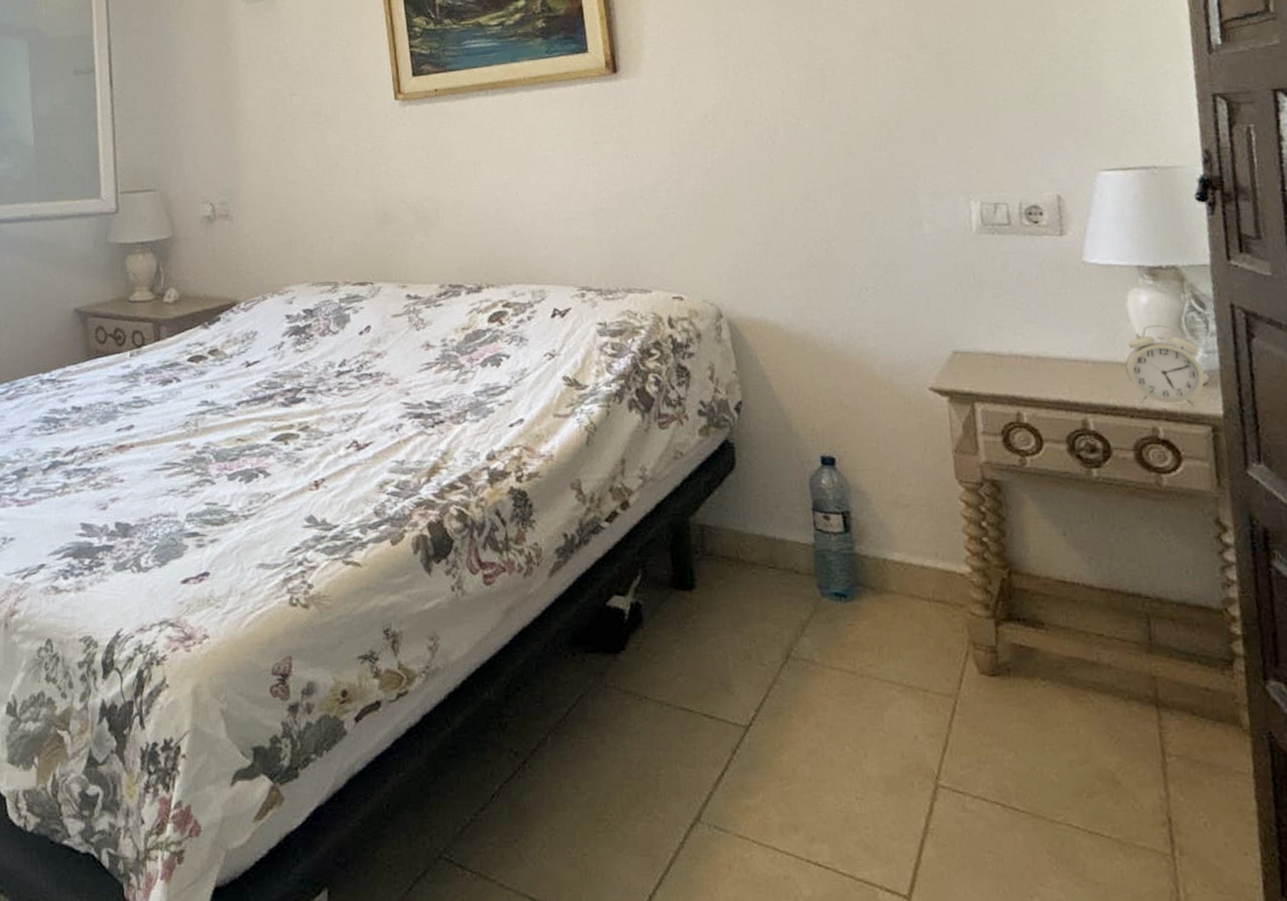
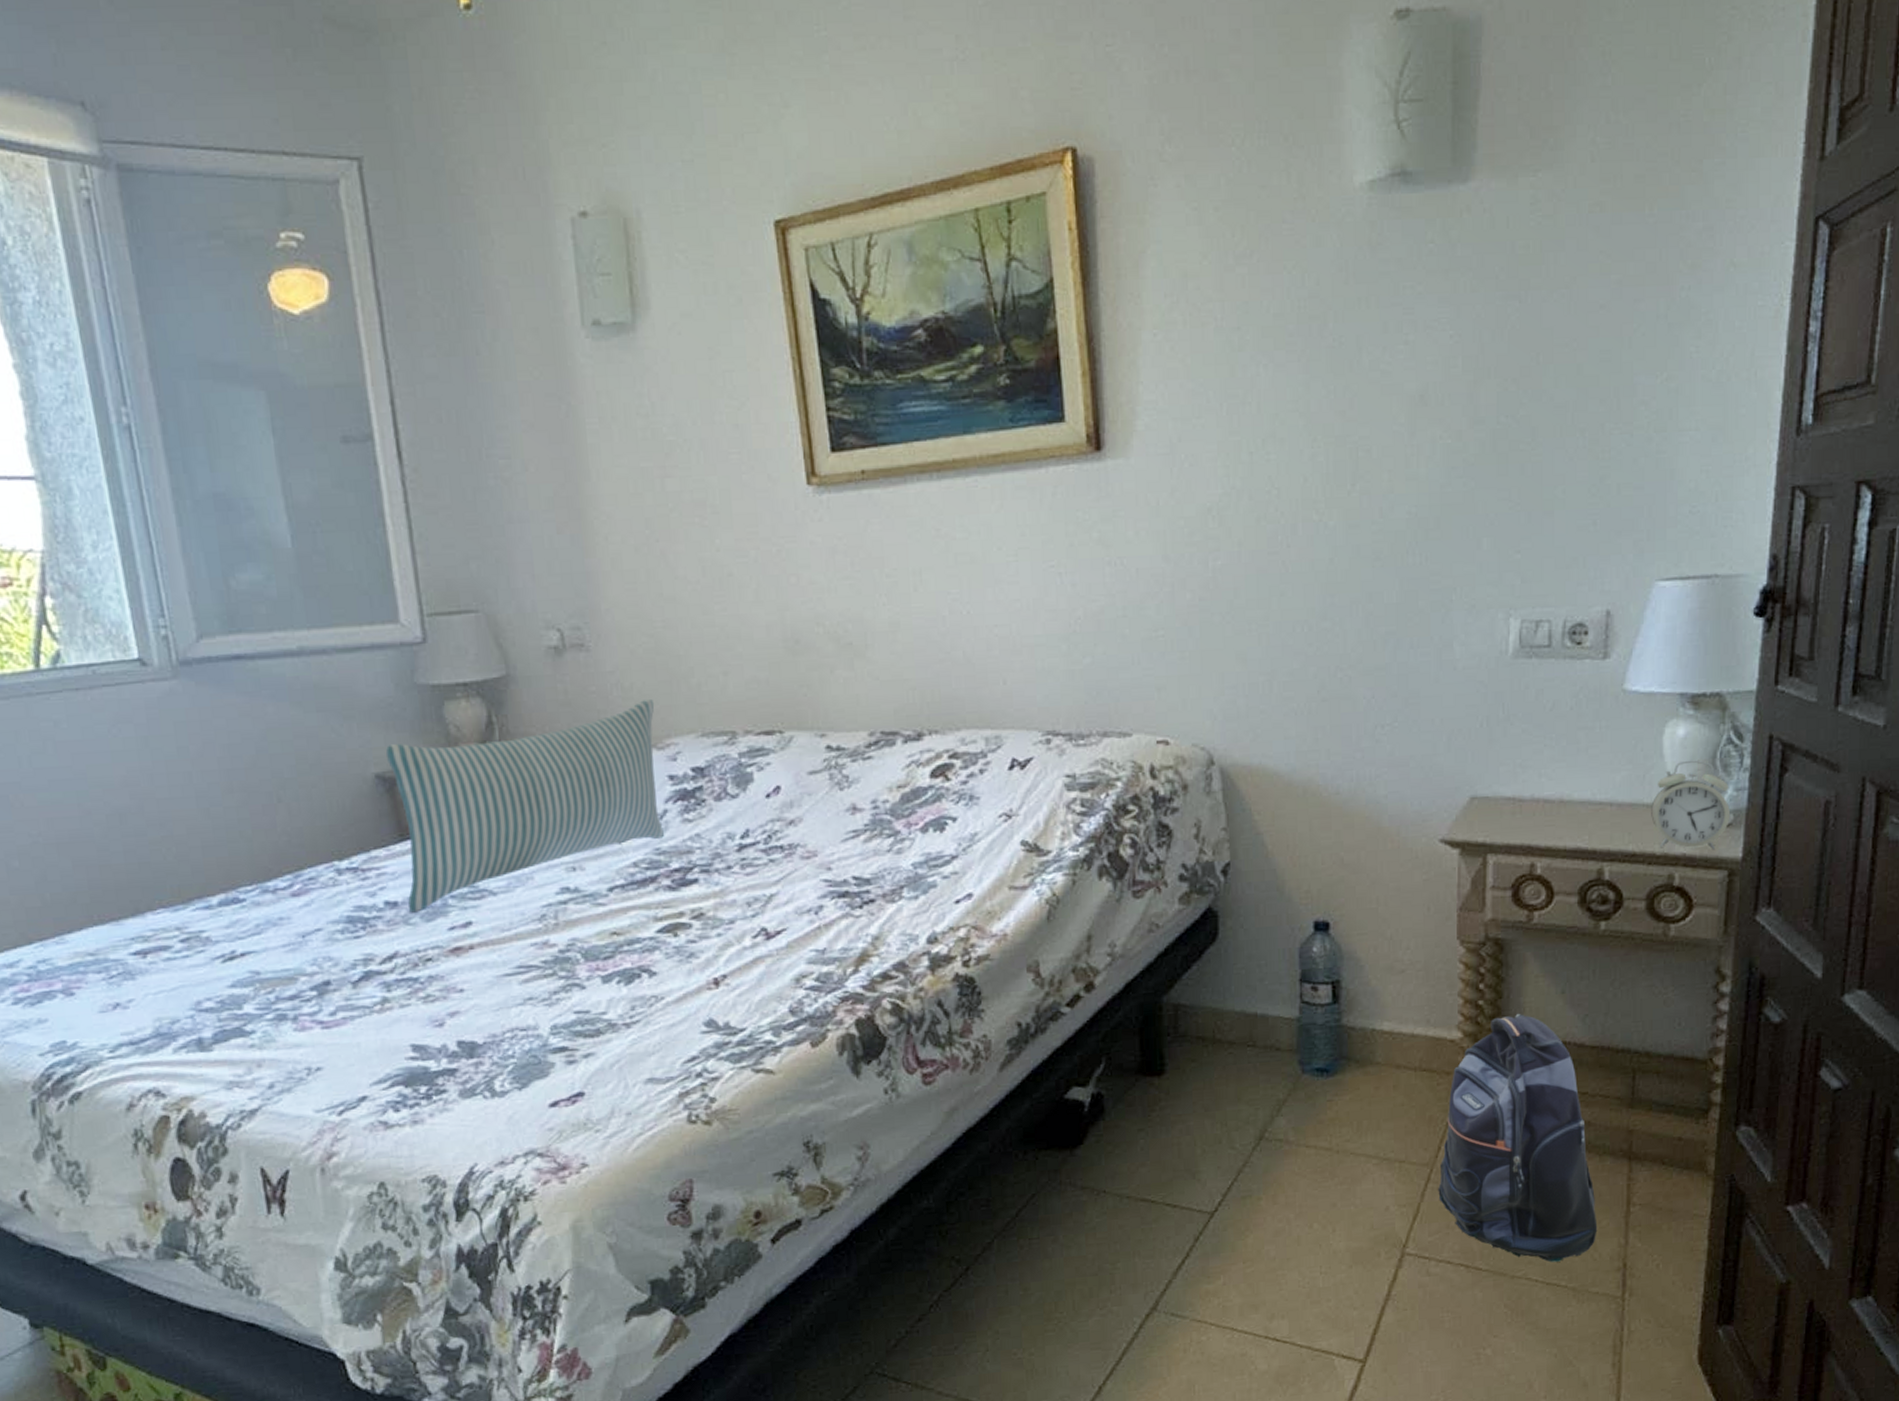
pillow: none [84,257,280,416] -> present [386,700,664,913]
backpack: none [964,553,1135,809] -> present [1438,1014,1598,1262]

